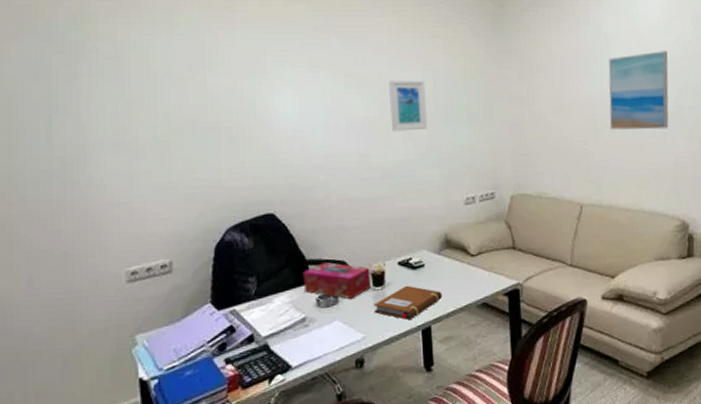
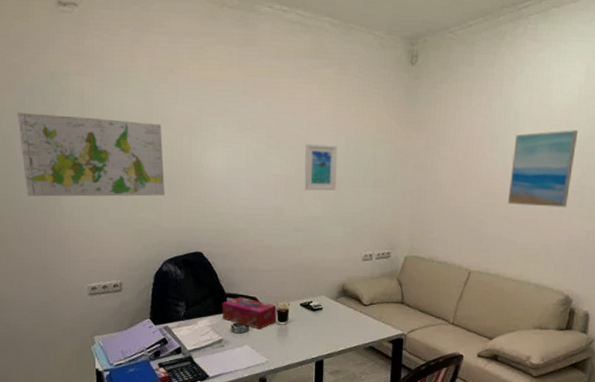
map: none [26,64,224,165] -> present [17,112,165,197]
notebook: present [373,285,443,321] -> none [277,323,336,353]

